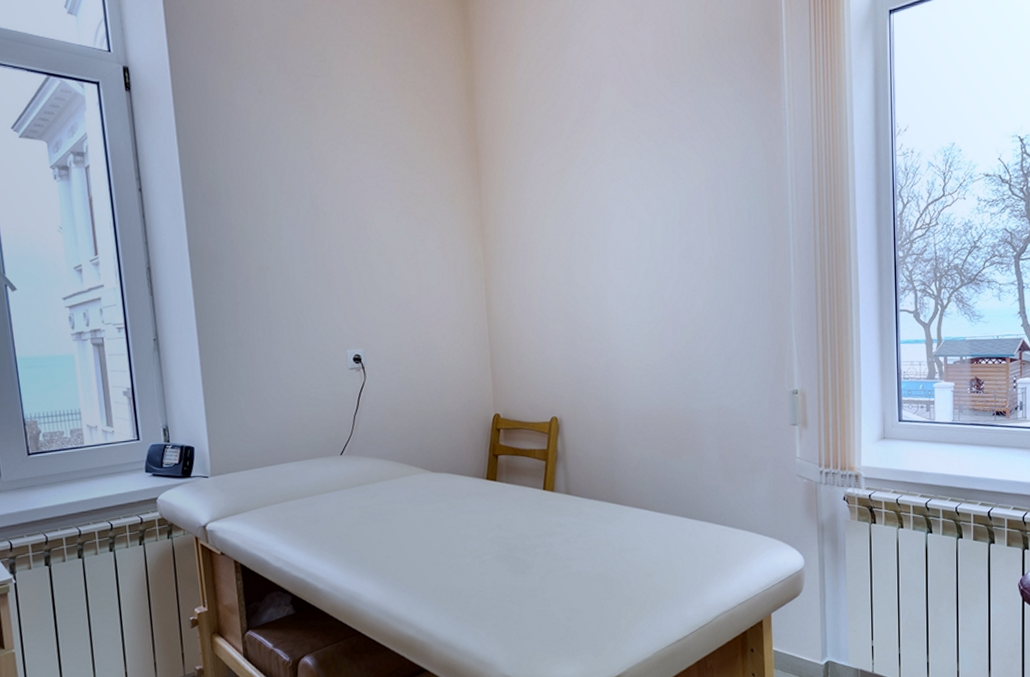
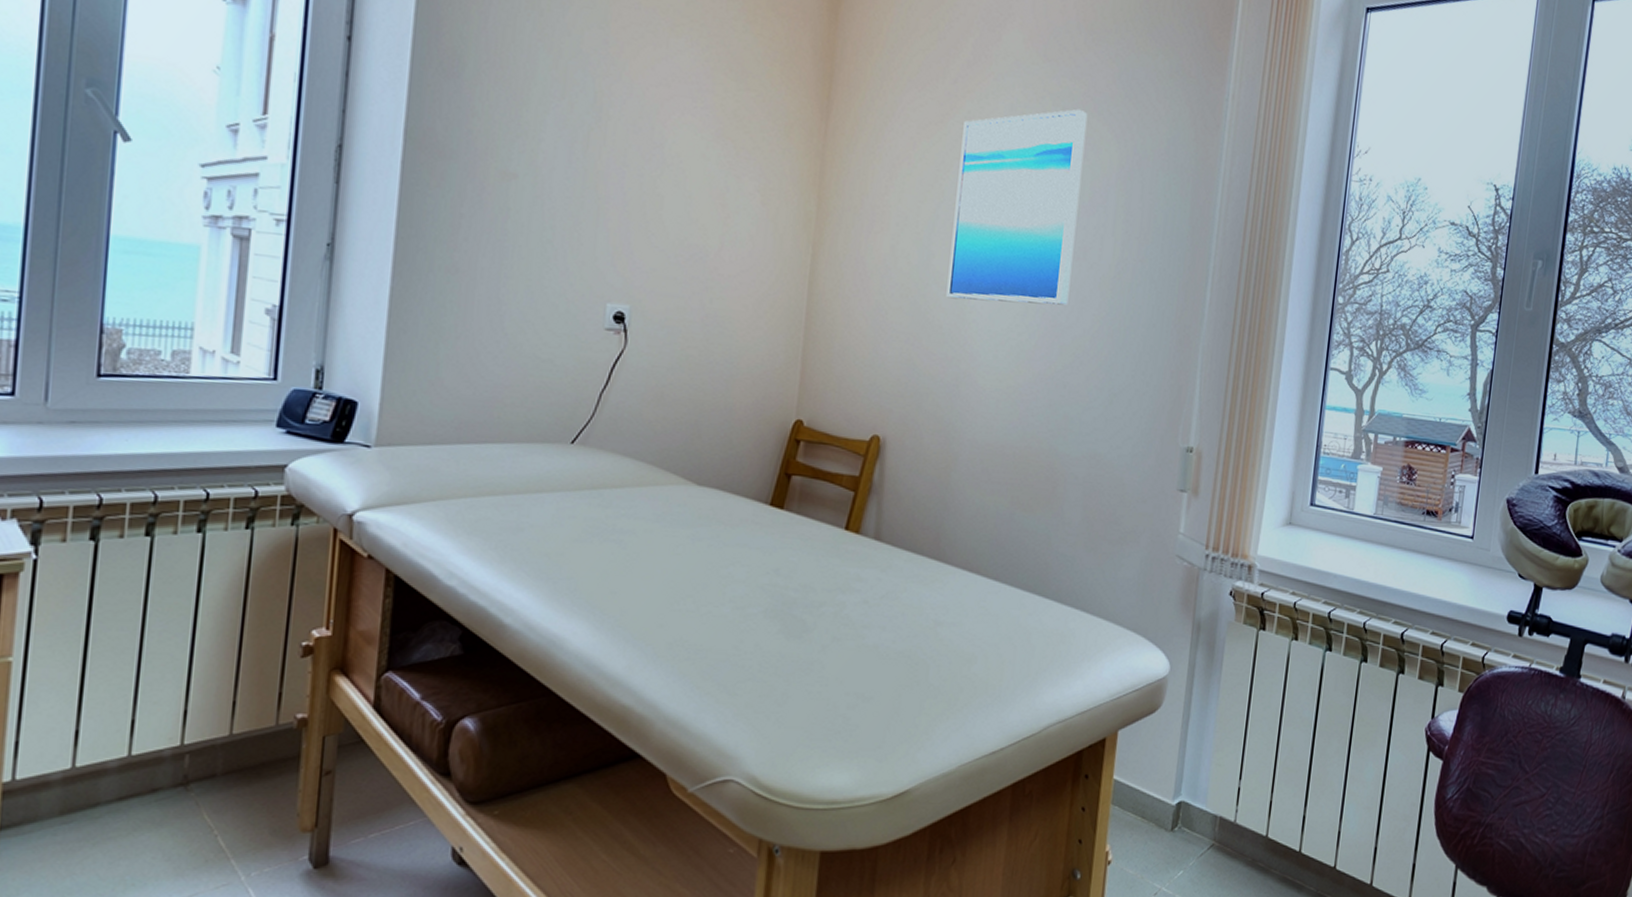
wall art: none [581,139,683,305] -> present [946,109,1088,306]

